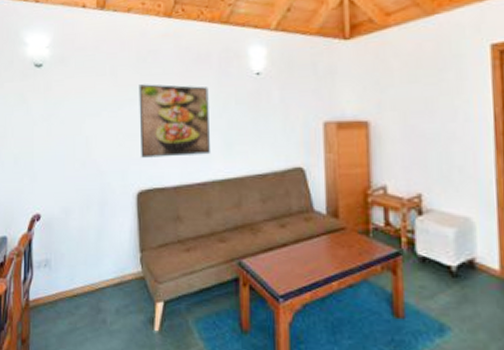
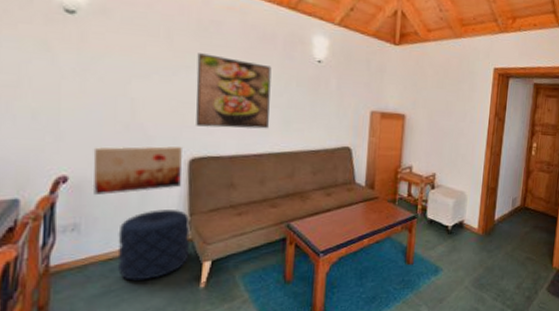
wall art: none [58,179,132,231] -> present [92,146,182,195]
pouf: none [80,245,143,319] -> present [117,209,191,280]

